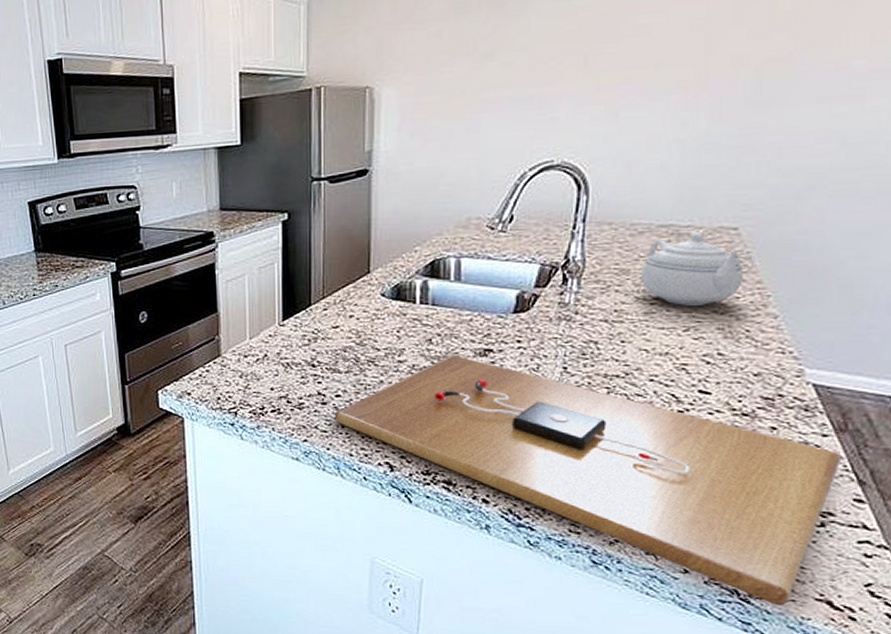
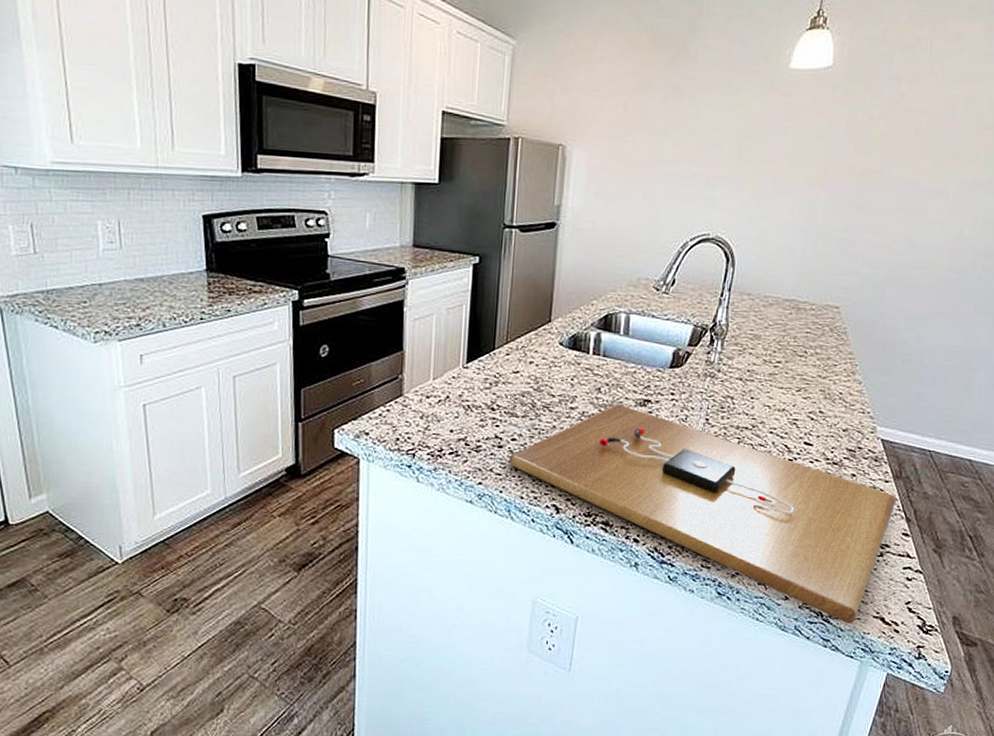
teapot: present [640,232,743,306] -> none [768,308,841,370]

